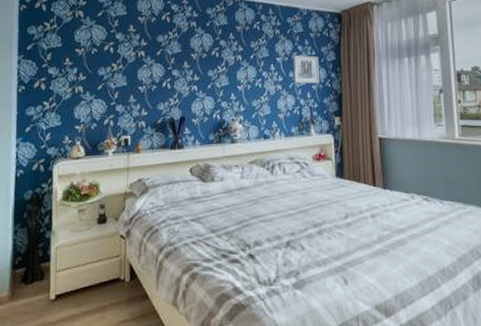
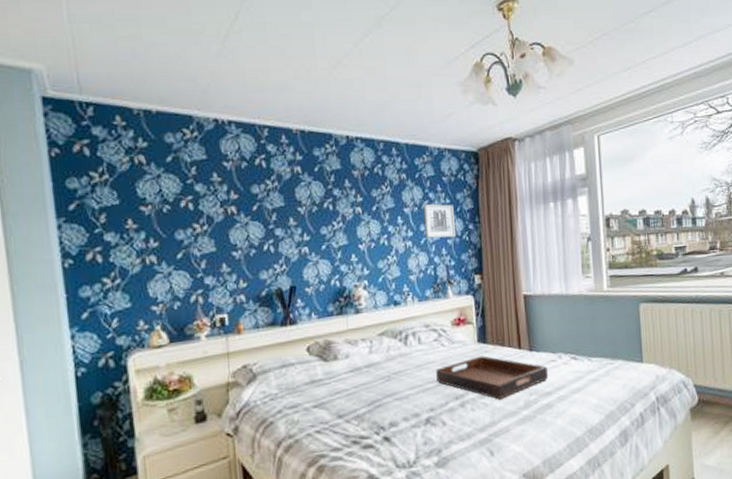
serving tray: none [297,189,402,232] -> present [436,355,549,400]

